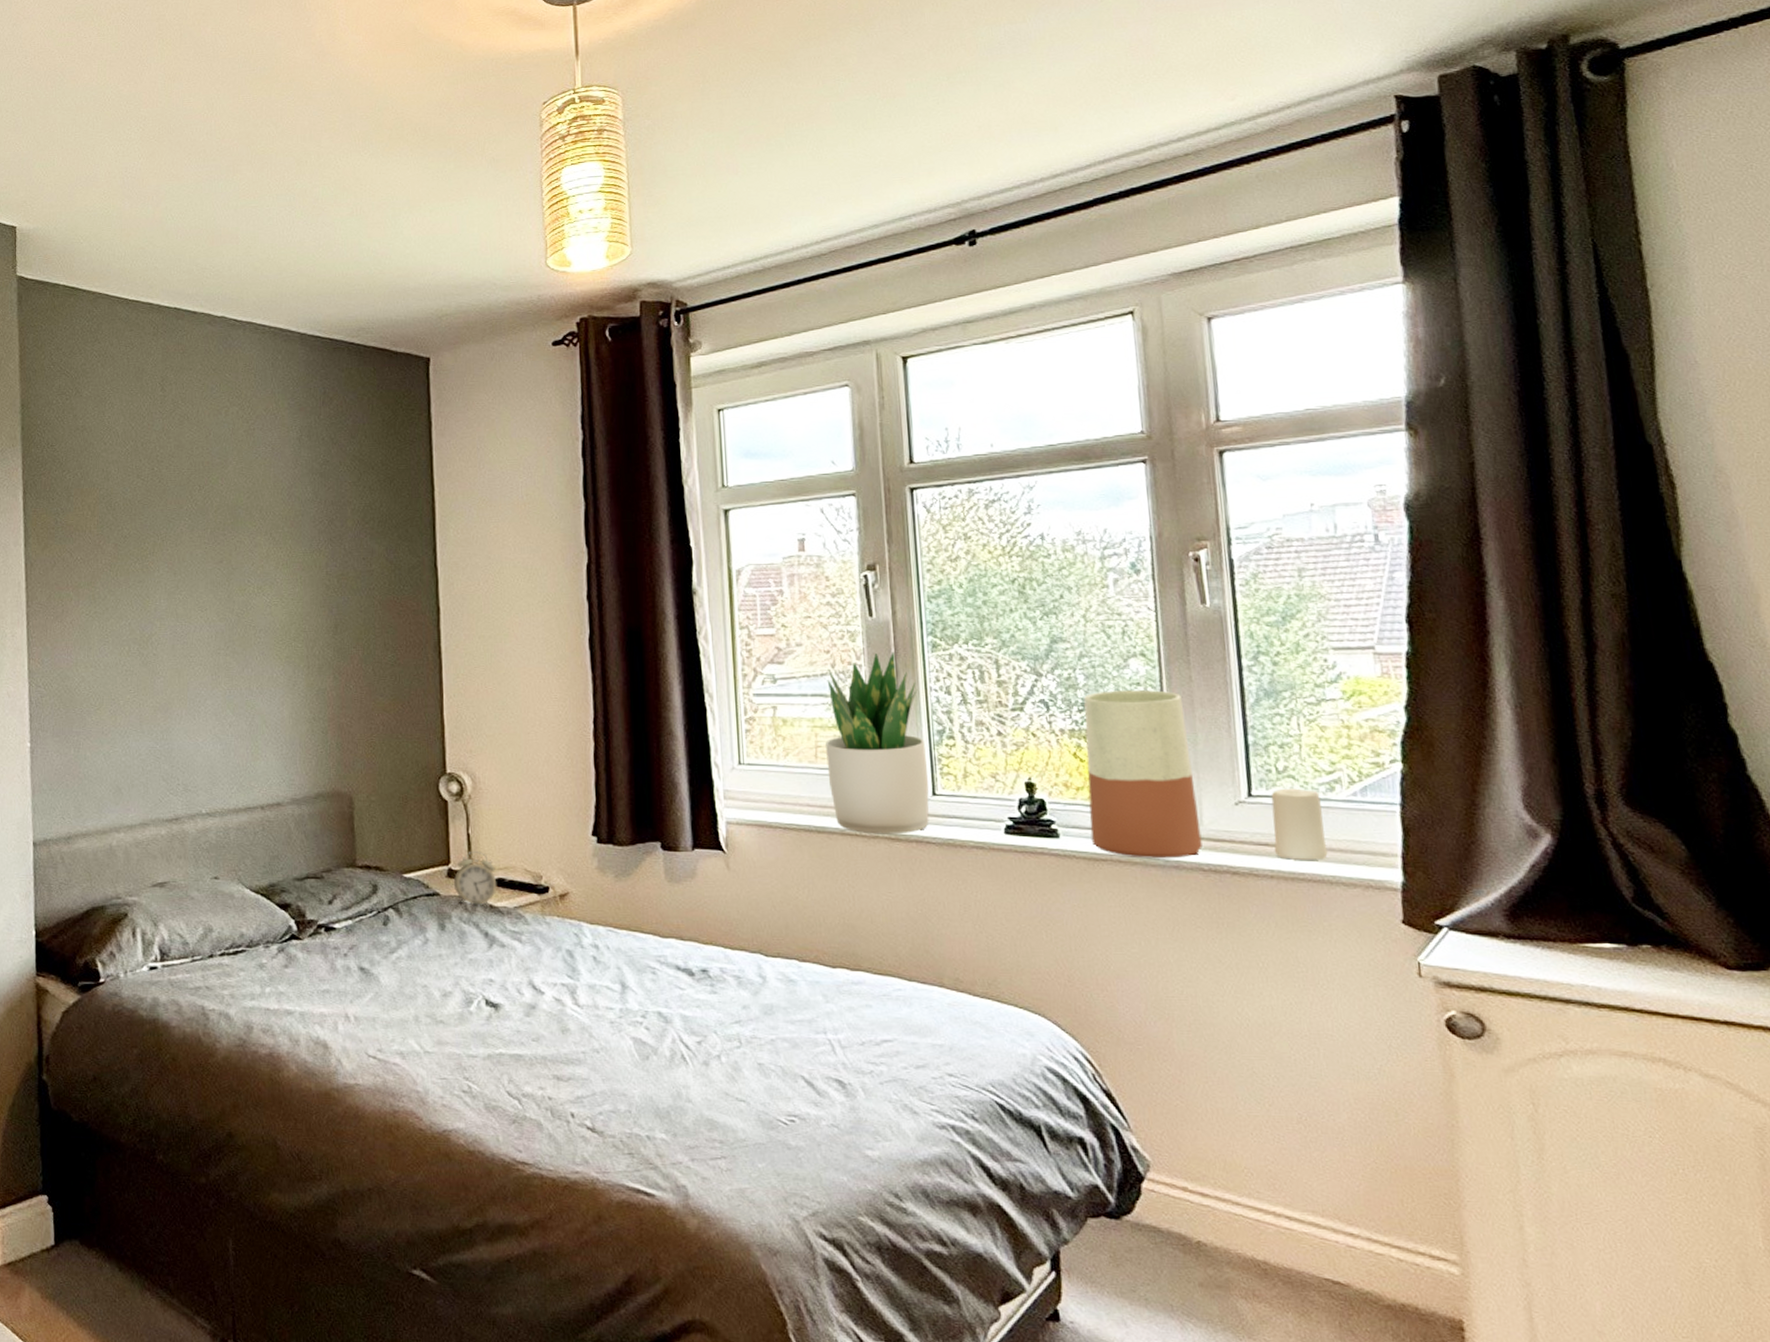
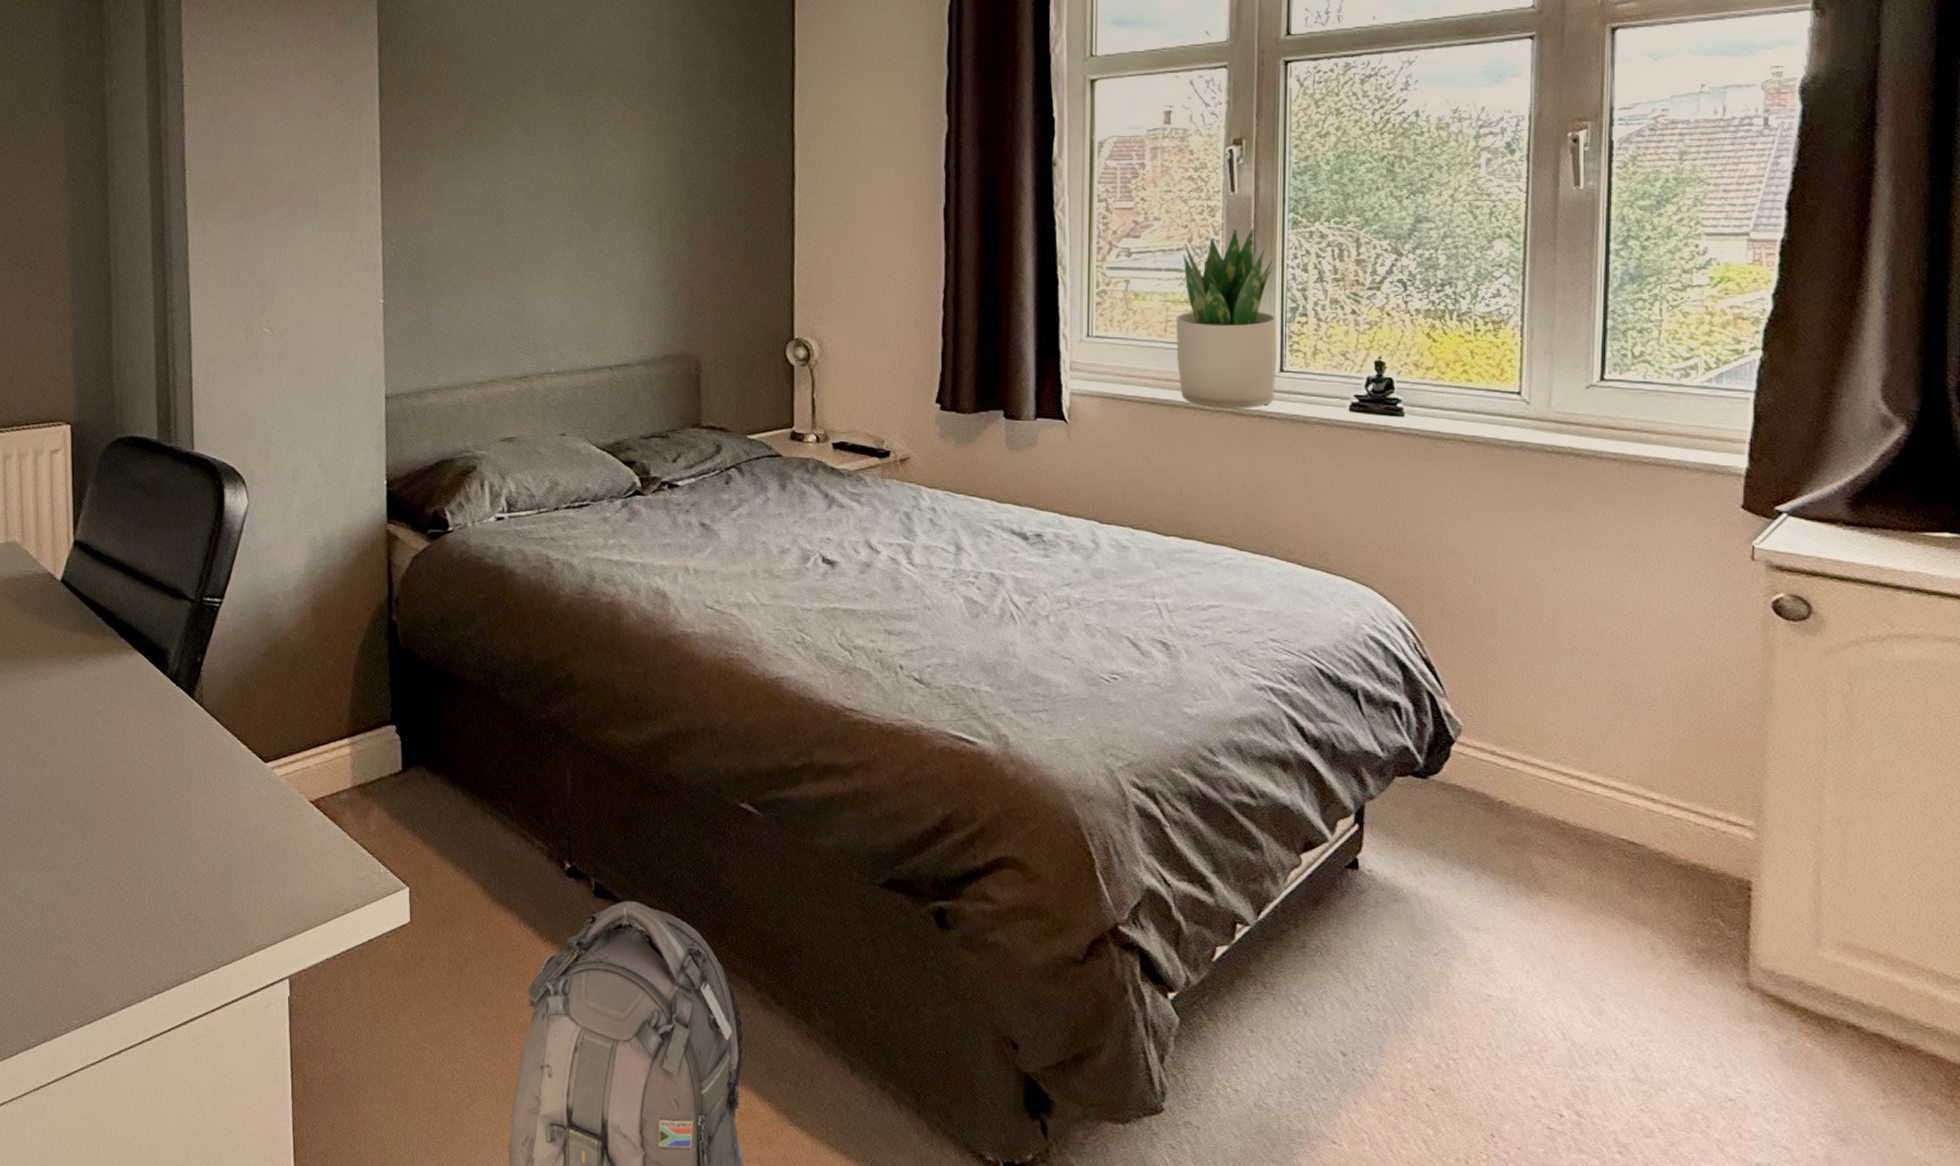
alarm clock: present [453,850,497,906] -> none [796,414,839,468]
vase: present [1084,690,1203,859] -> none [1436,272,1548,440]
candle: present [1271,788,1328,861] -> none [1620,373,1675,445]

